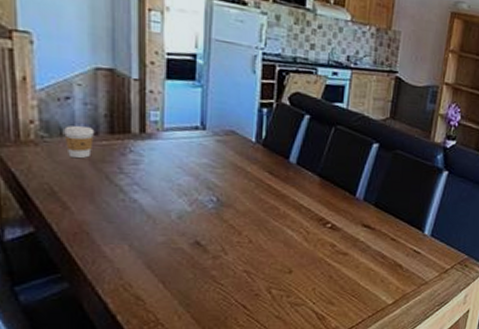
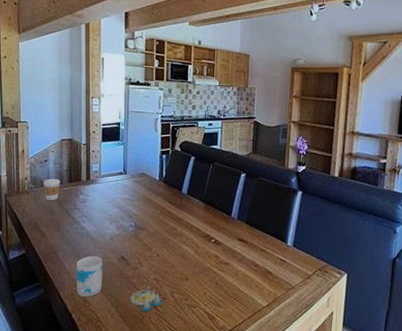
mug: none [122,238,166,293] -> present [76,255,103,297]
salt and pepper shaker set: none [207,279,256,311] -> present [130,285,163,312]

